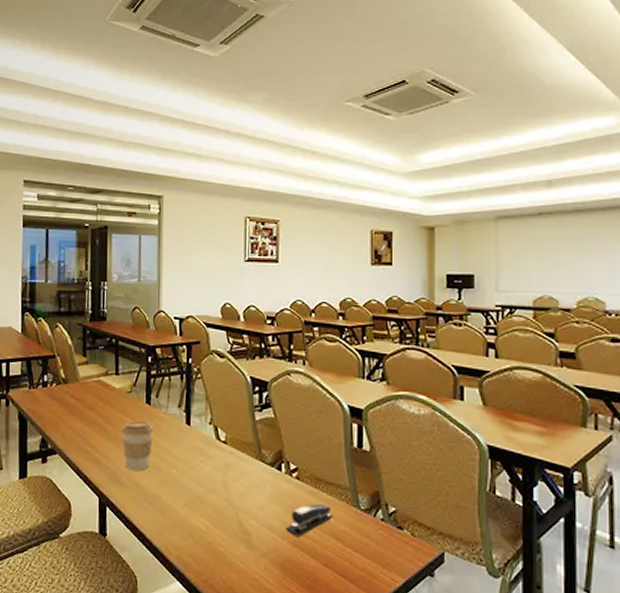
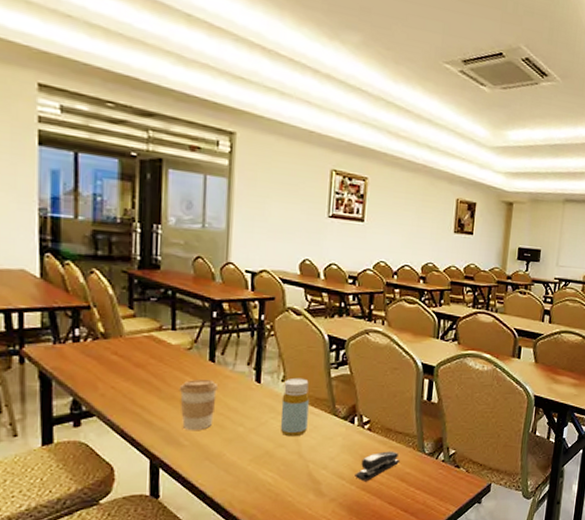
bottle: none [209,420,236,482] -> present [280,377,309,437]

